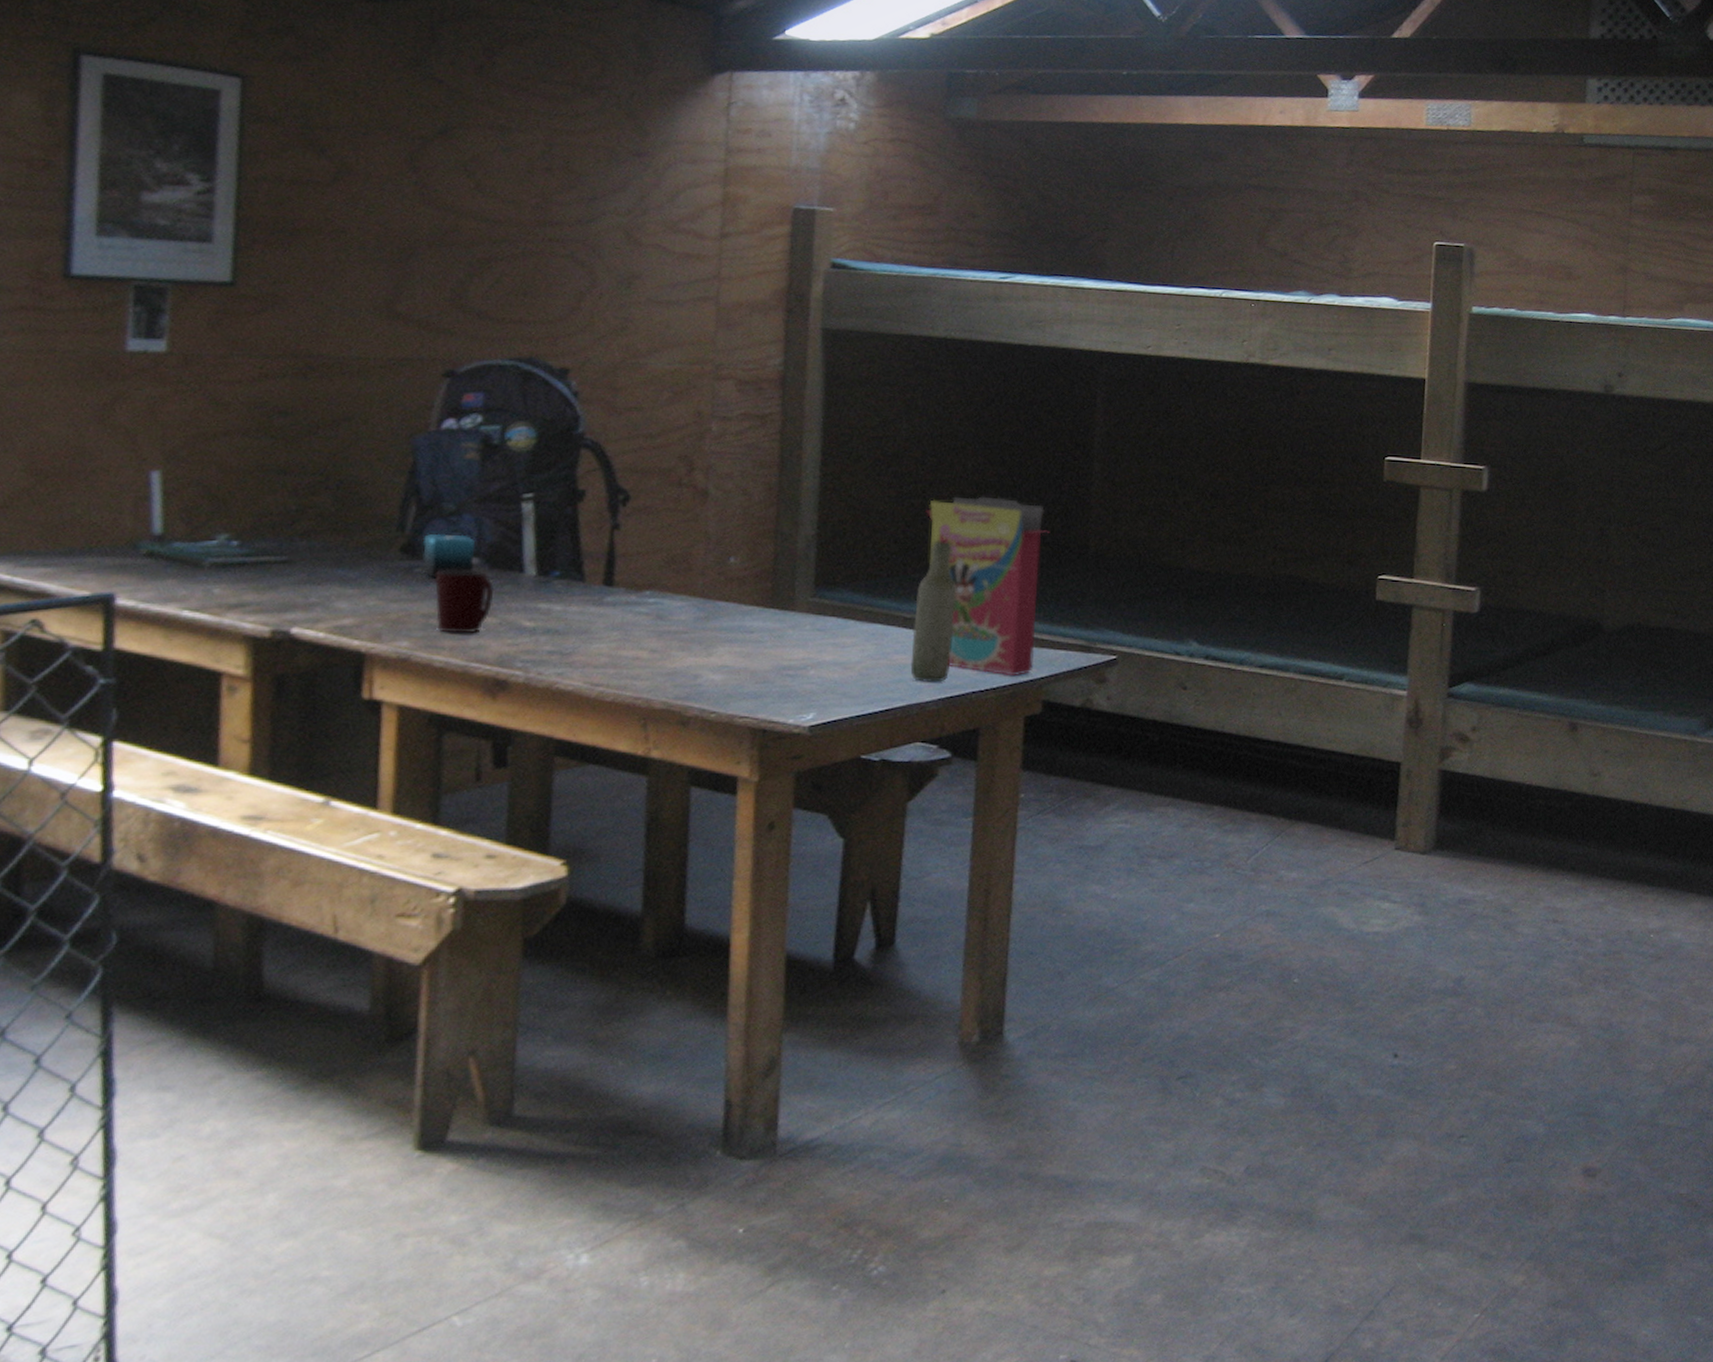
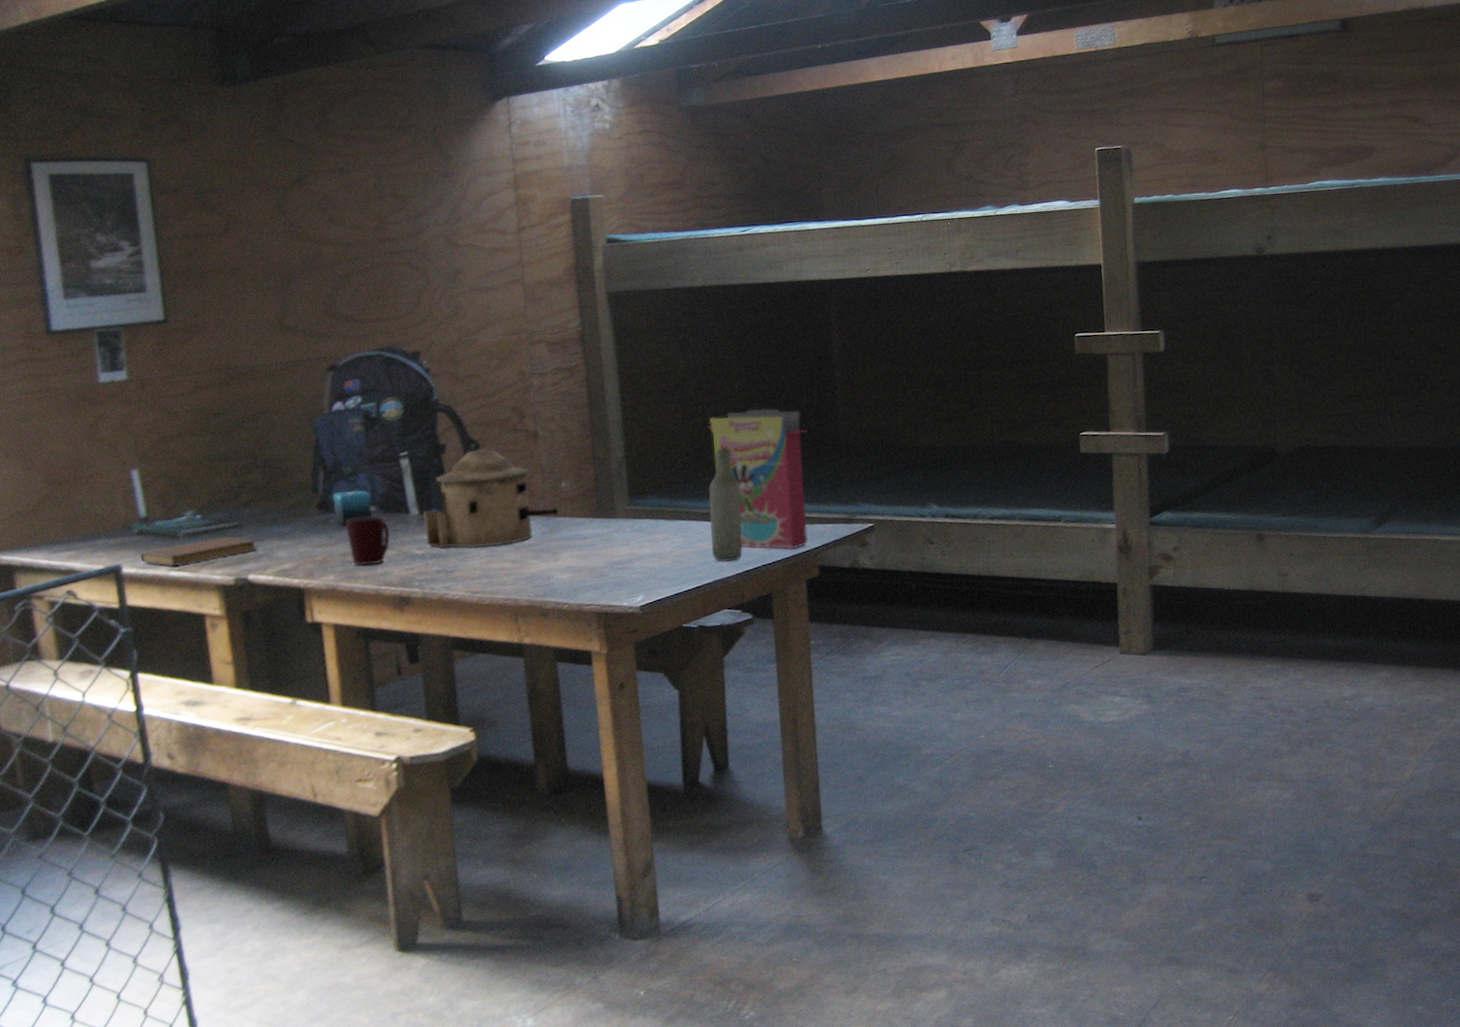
notebook: none [144,573,311,604] -> present [140,536,258,566]
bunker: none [541,502,722,629] -> present [424,448,559,549]

